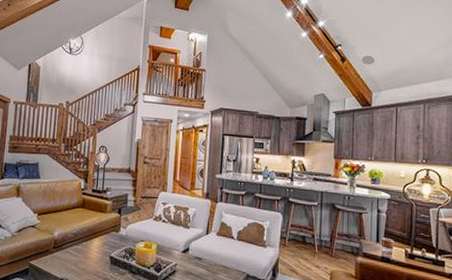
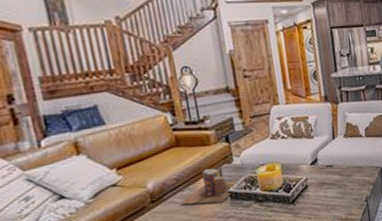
books: none [73,231,121,264] -> present [180,166,240,205]

